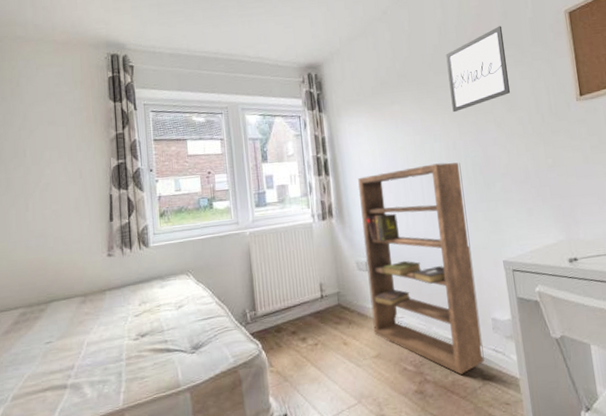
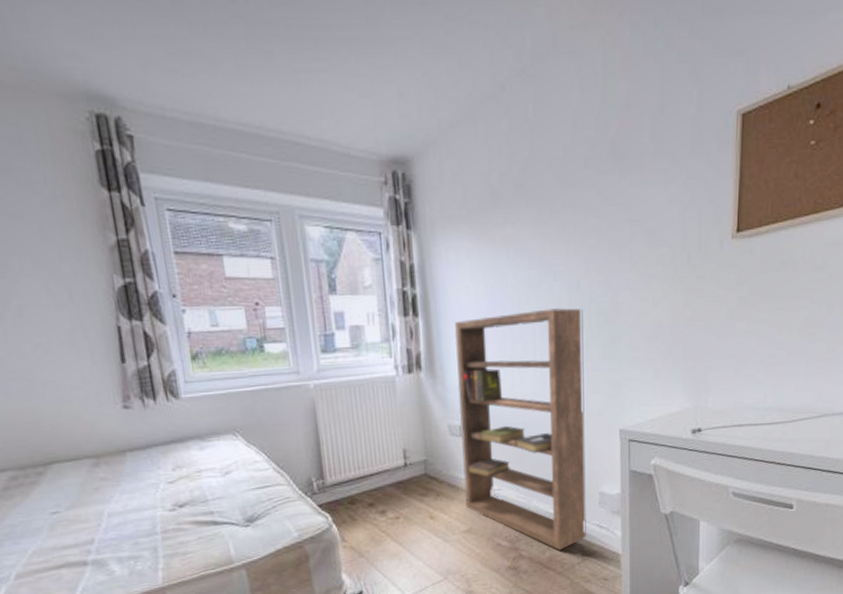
wall art: present [446,26,511,113] -> none [579,124,656,243]

